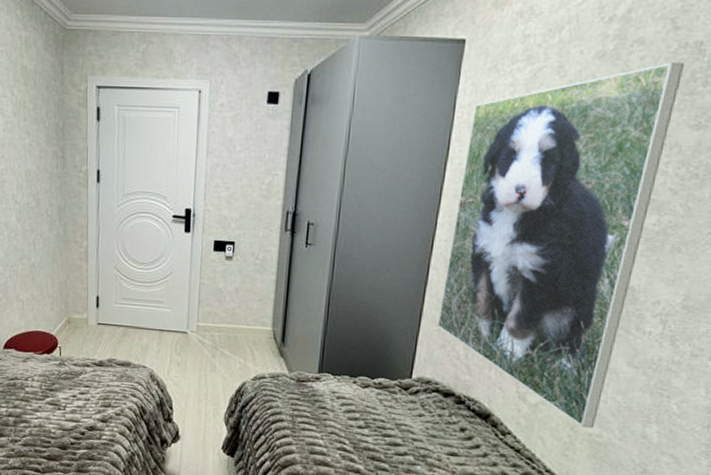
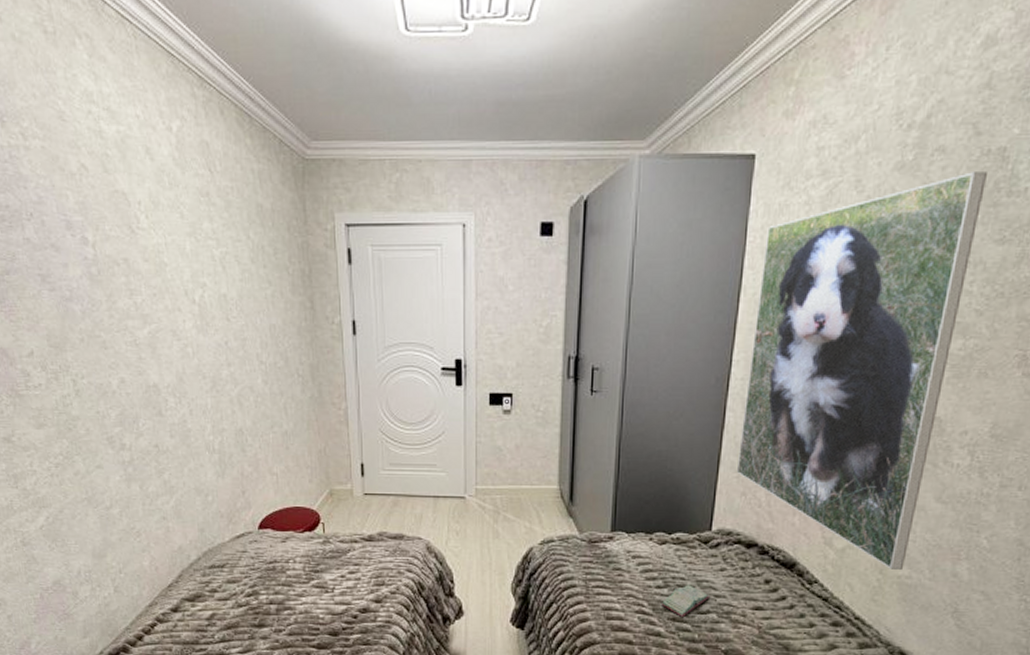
book: none [361,427,407,458] -> present [660,585,709,618]

